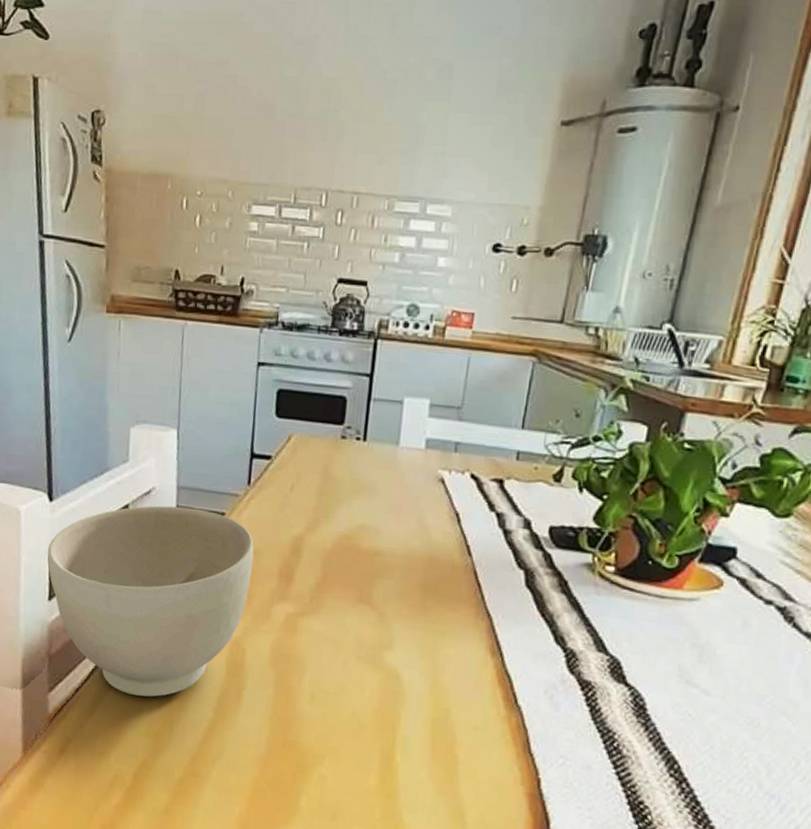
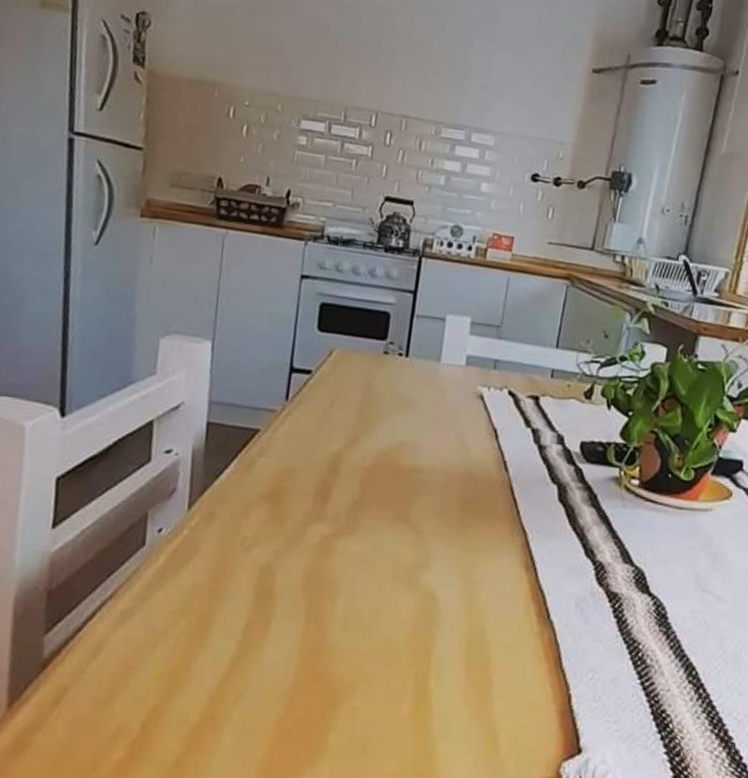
bowl: present [47,505,254,697] -> none [53,421,290,633]

